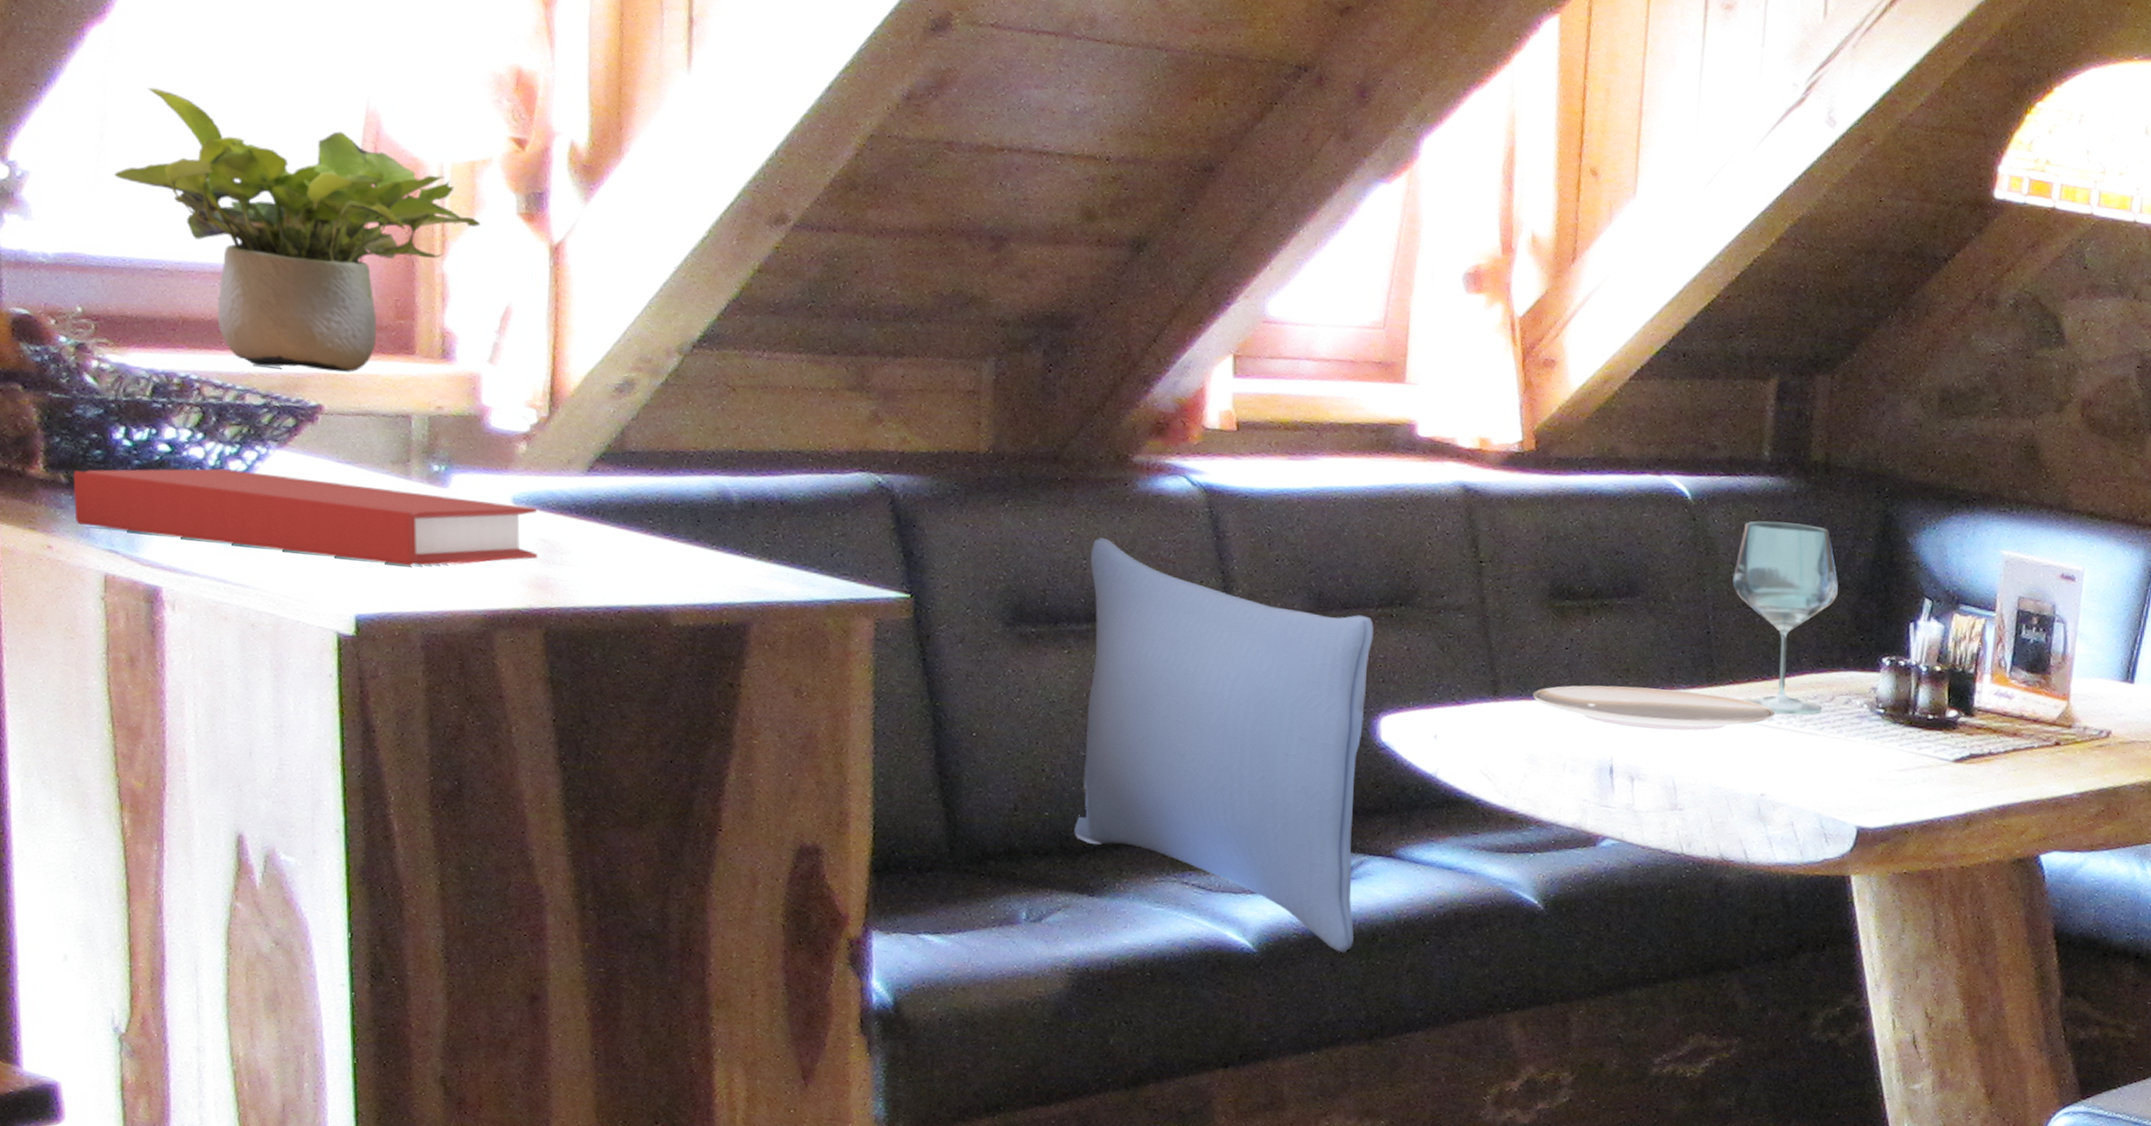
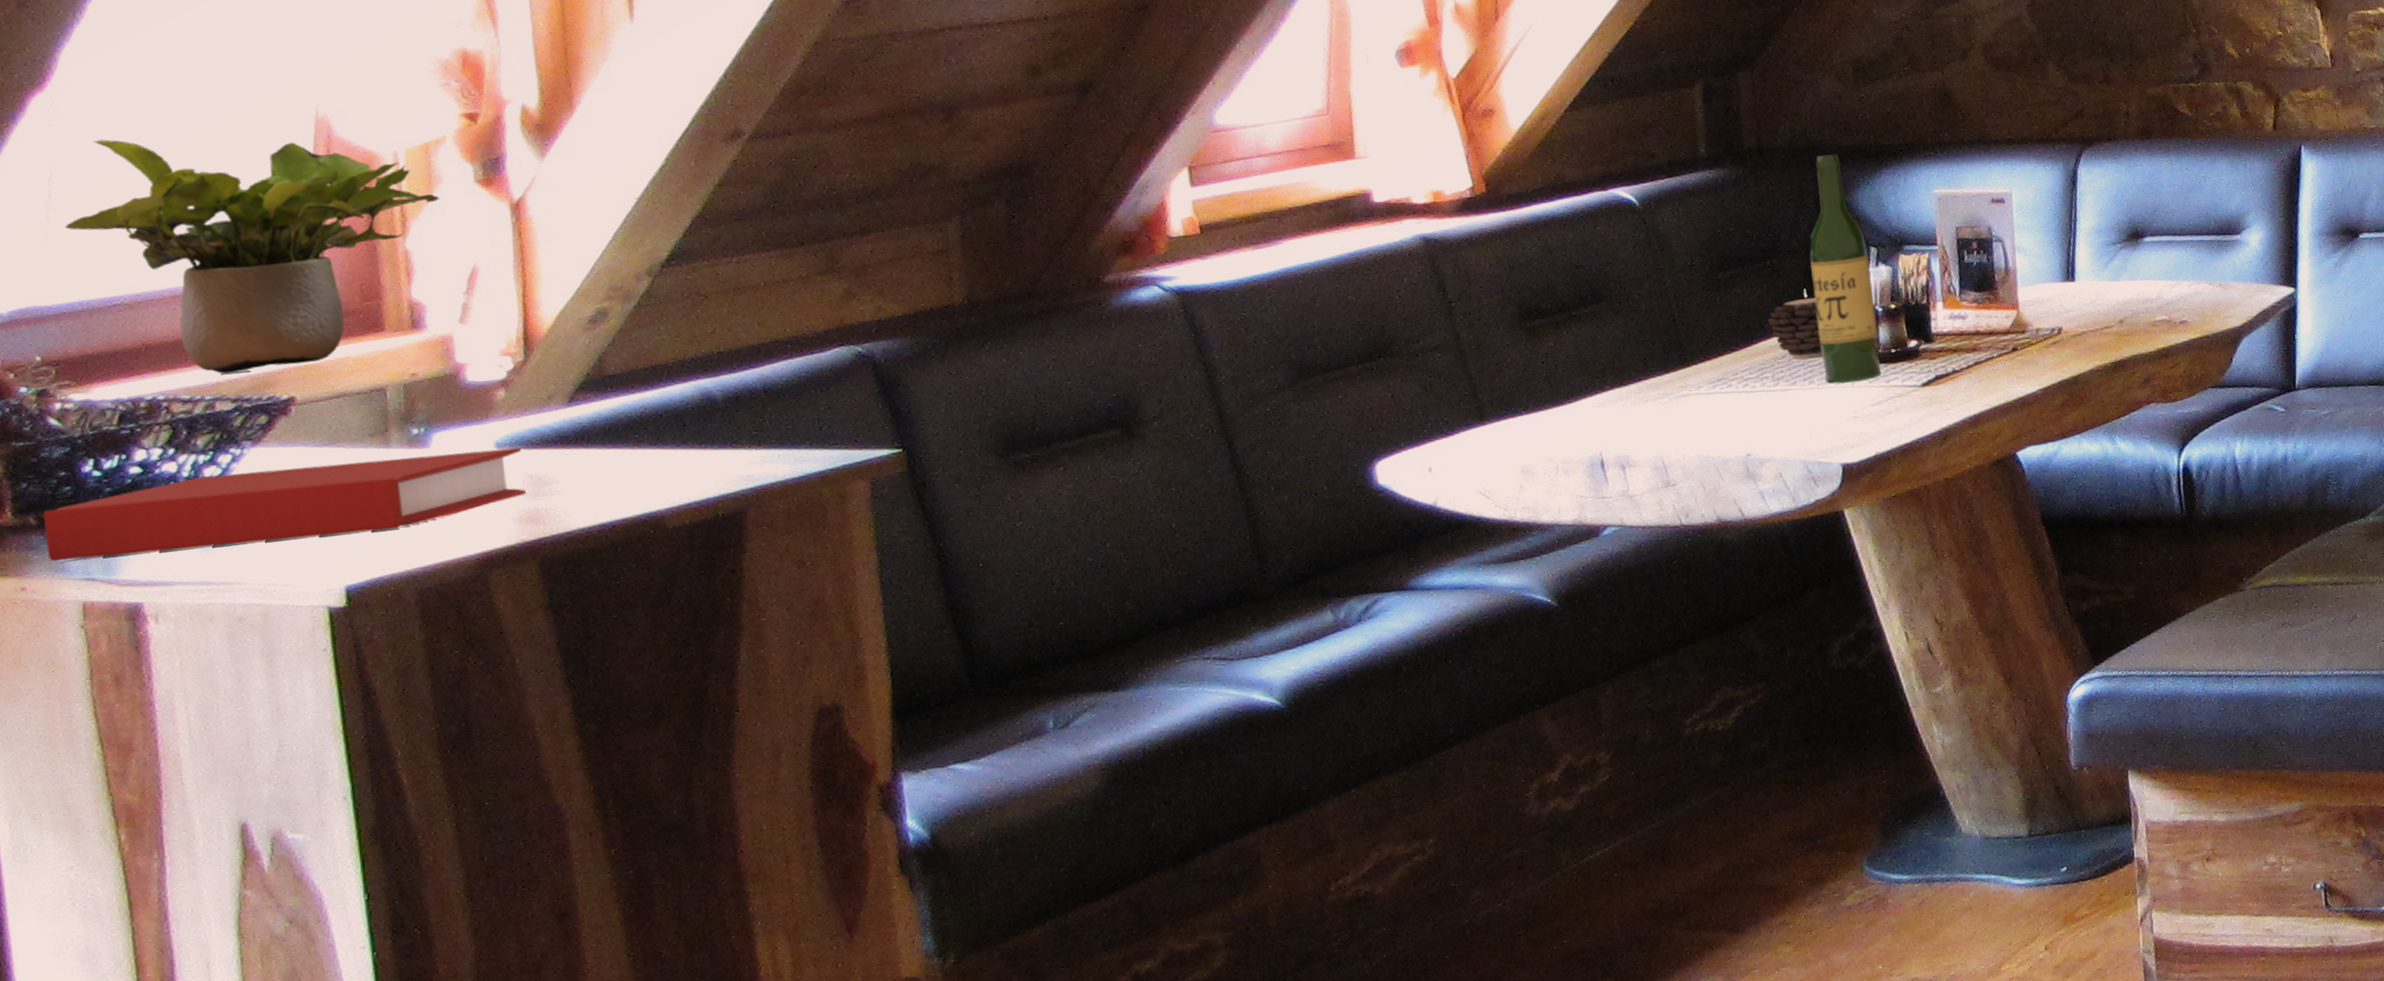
pillow: present [1074,537,1374,953] -> none [1074,356,1378,690]
plate: present [1532,685,1776,731] -> none [1516,373,1749,423]
wine glass: present [1732,520,1838,716] -> none [1688,204,1792,380]
candle: none [1806,629,1859,708] -> present [1768,289,1824,360]
wine bottle: none [1855,486,1923,743] -> present [1809,153,1881,384]

